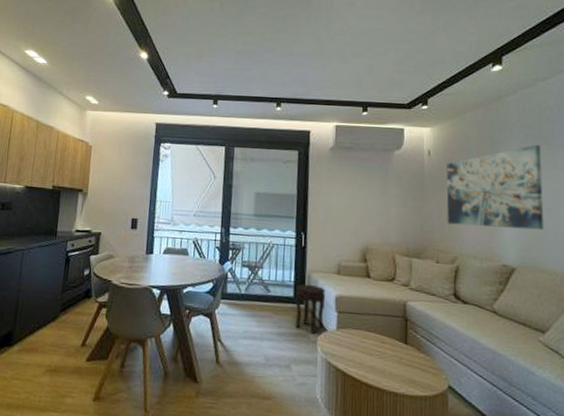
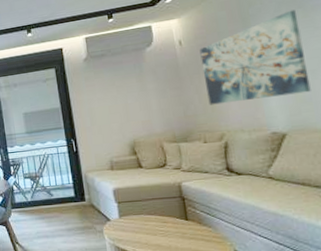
side table: present [295,284,325,334] -> none [75,183,107,225]

